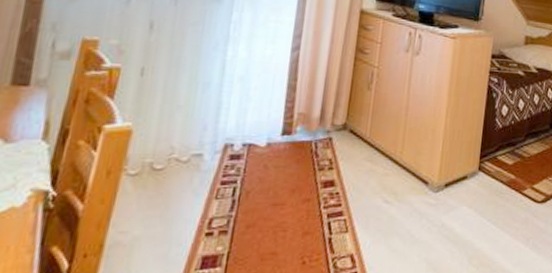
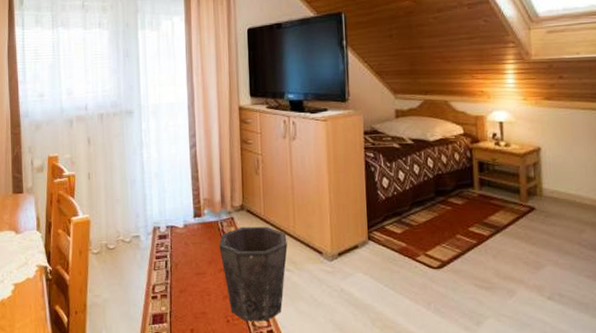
waste bin: none [307,149,392,263] -> present [219,226,288,321]

